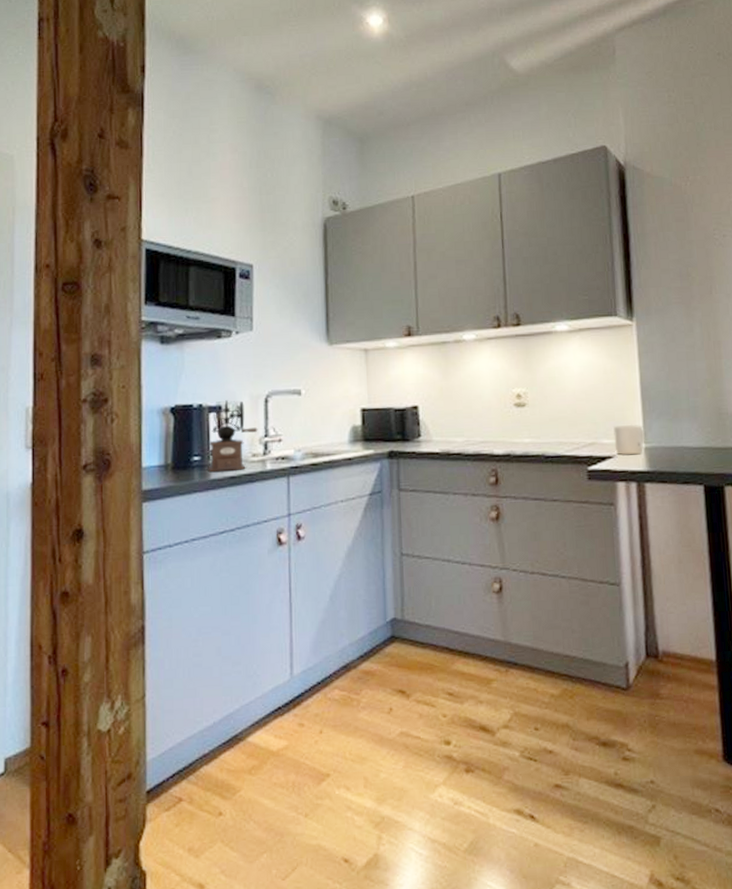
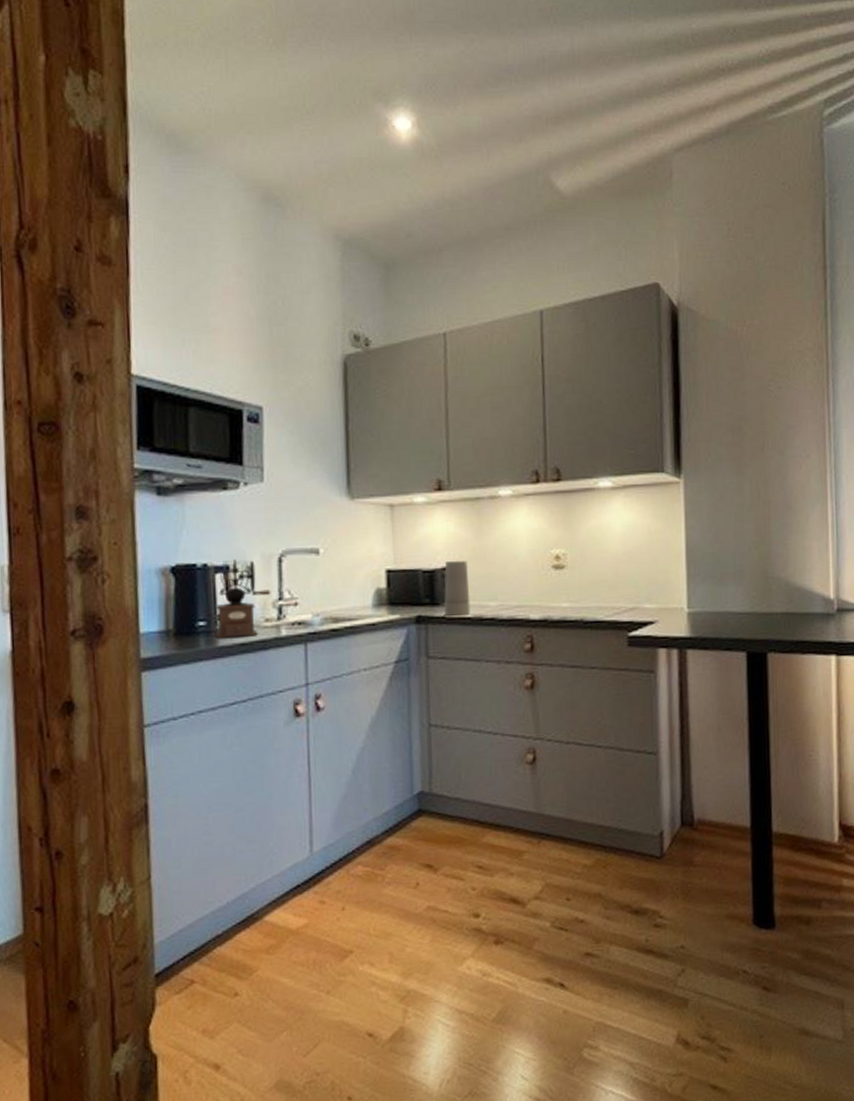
canister: none [413,400,439,453] -> present [443,561,471,618]
mug: present [613,424,645,455] -> none [656,588,689,621]

